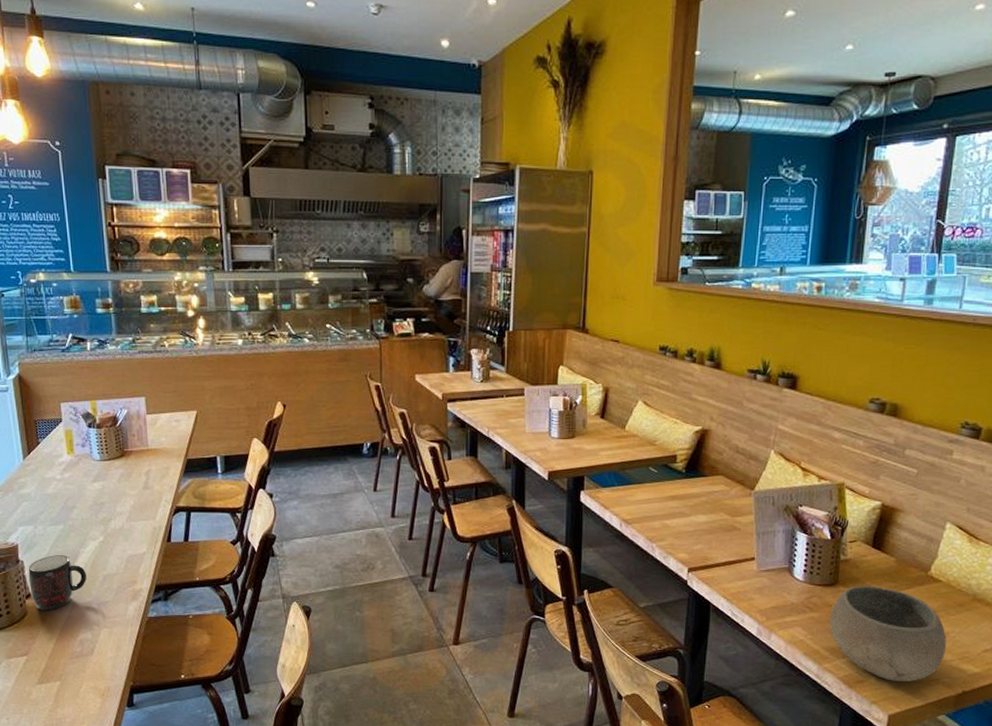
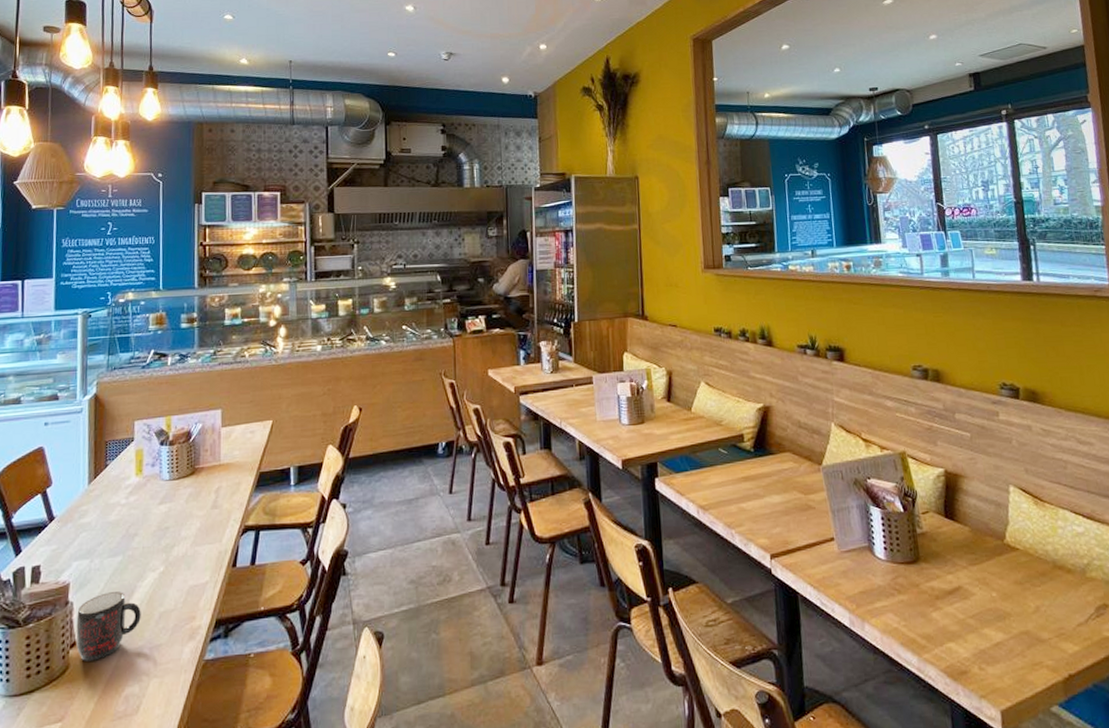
bowl: present [829,585,947,682] -> none [918,560,1041,669]

